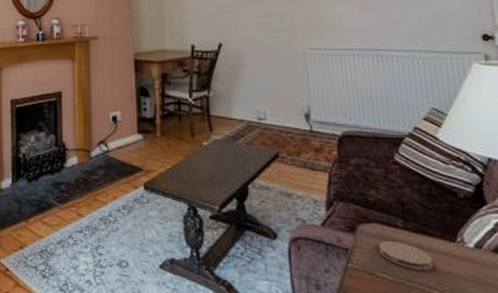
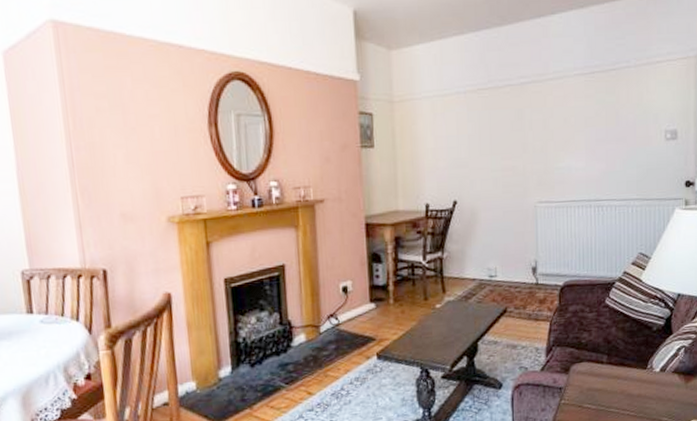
coaster: present [379,241,434,270] -> none [587,375,628,397]

